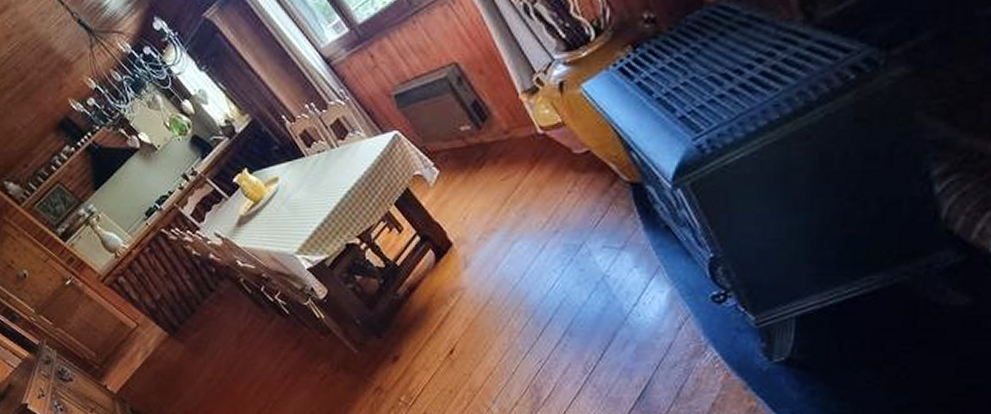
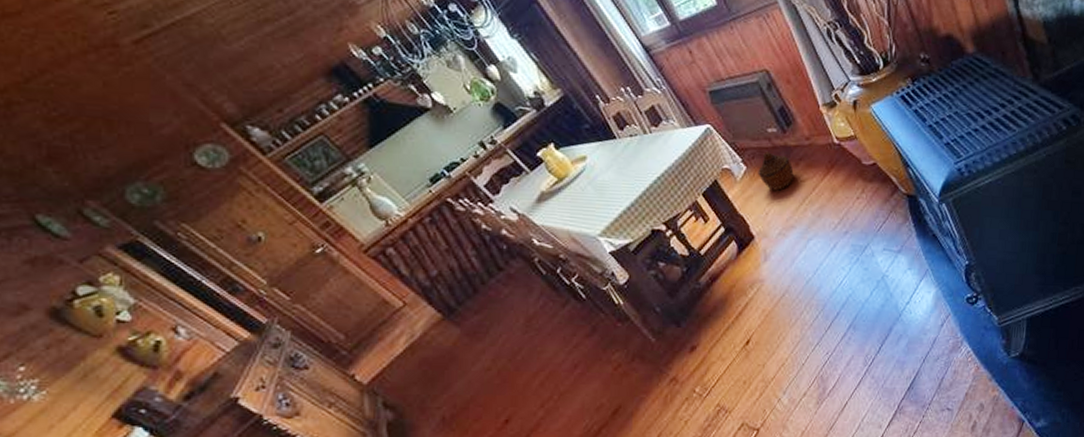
woven basket: none [452,152,492,193] -> present [758,152,794,191]

